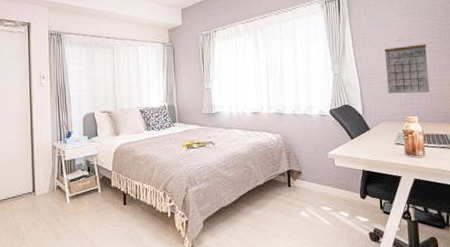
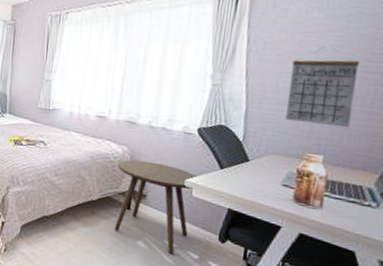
side table: none [274,143,338,217] -> present [115,160,199,254]

